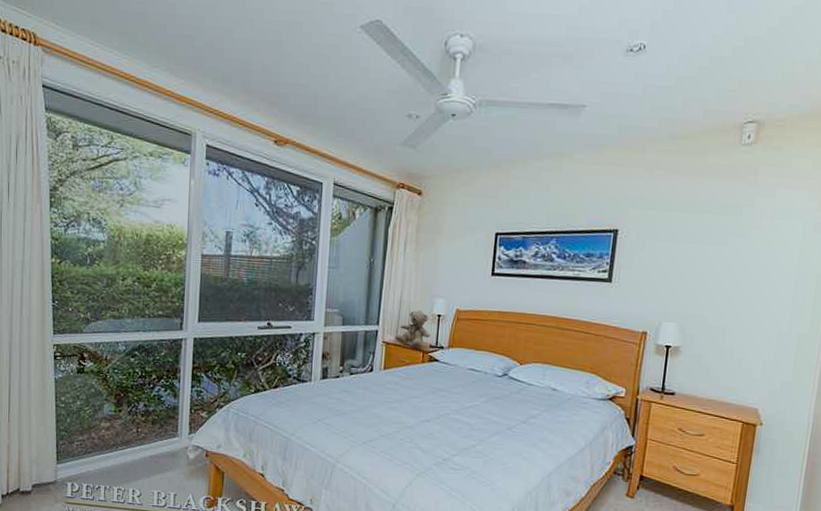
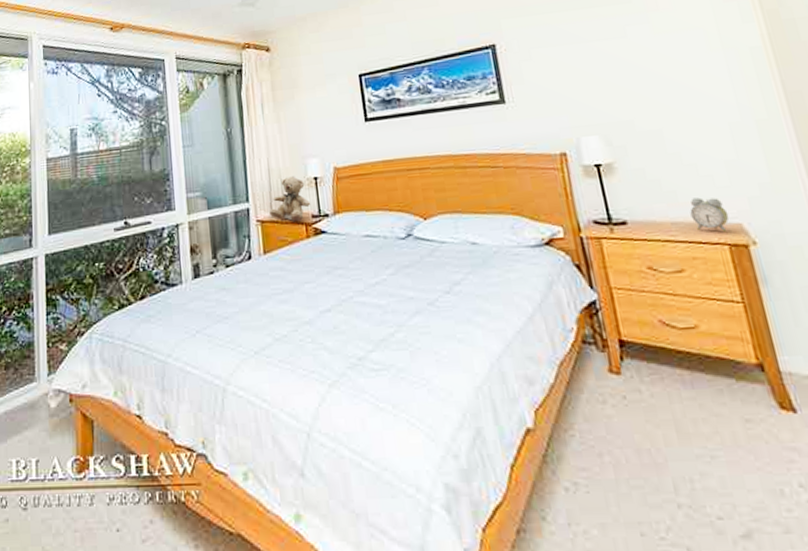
alarm clock: none [723,384,751,413] -> present [689,197,730,233]

